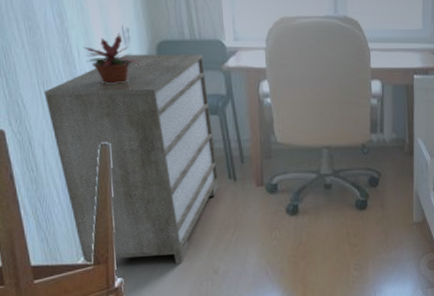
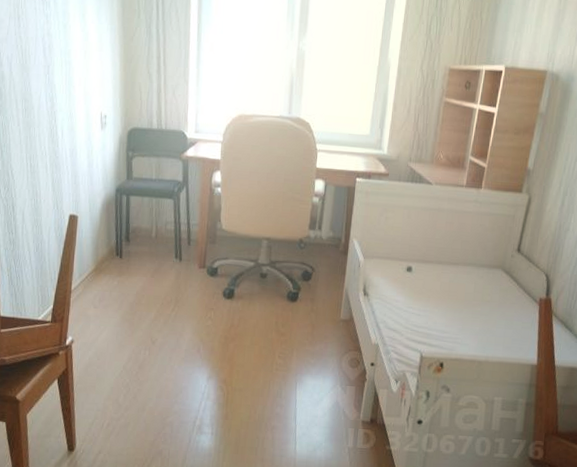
dresser: present [44,54,220,265] -> none [30,137,167,331]
potted plant: present [83,33,145,84] -> none [67,118,116,164]

